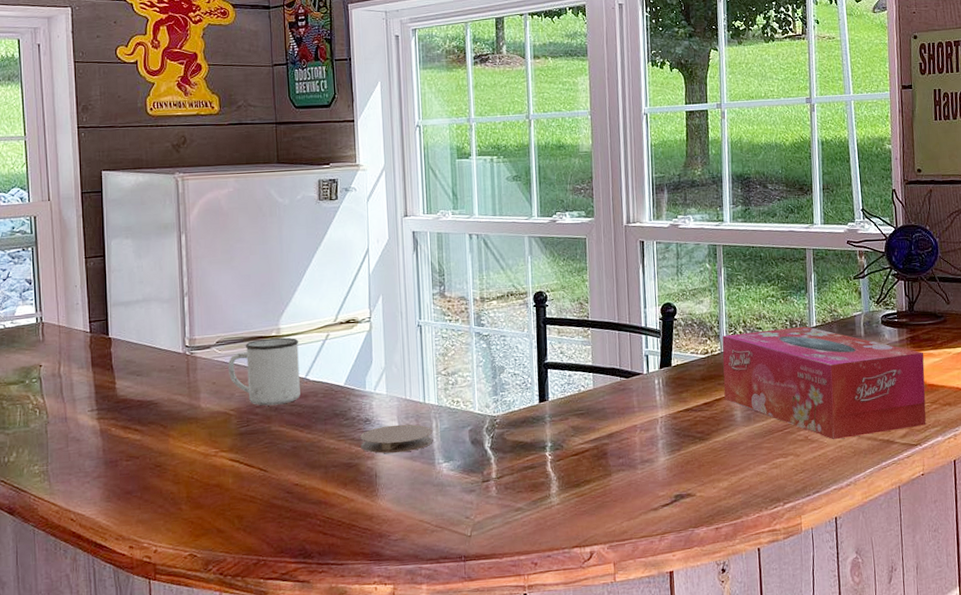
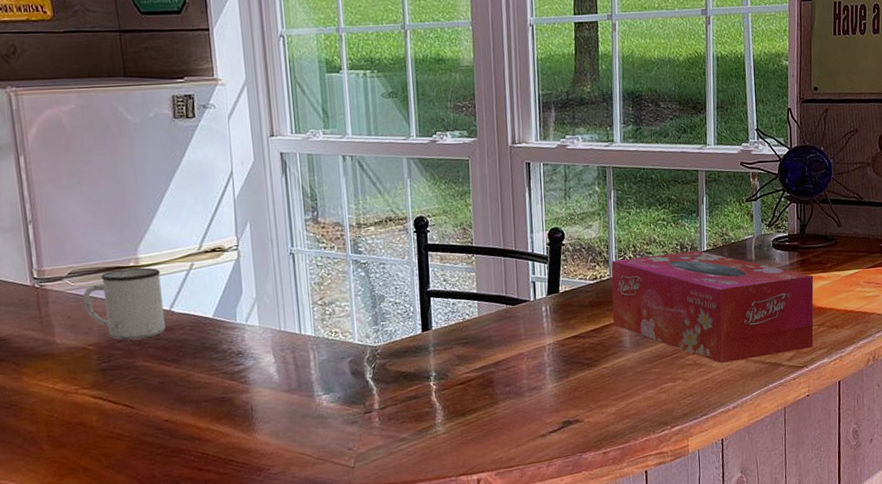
coaster: present [360,424,433,454] -> none [233,356,312,387]

